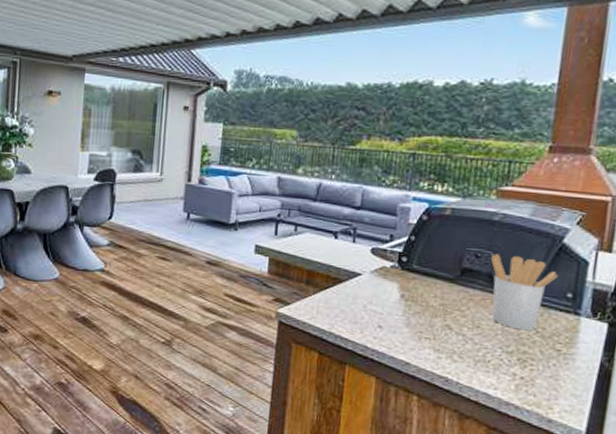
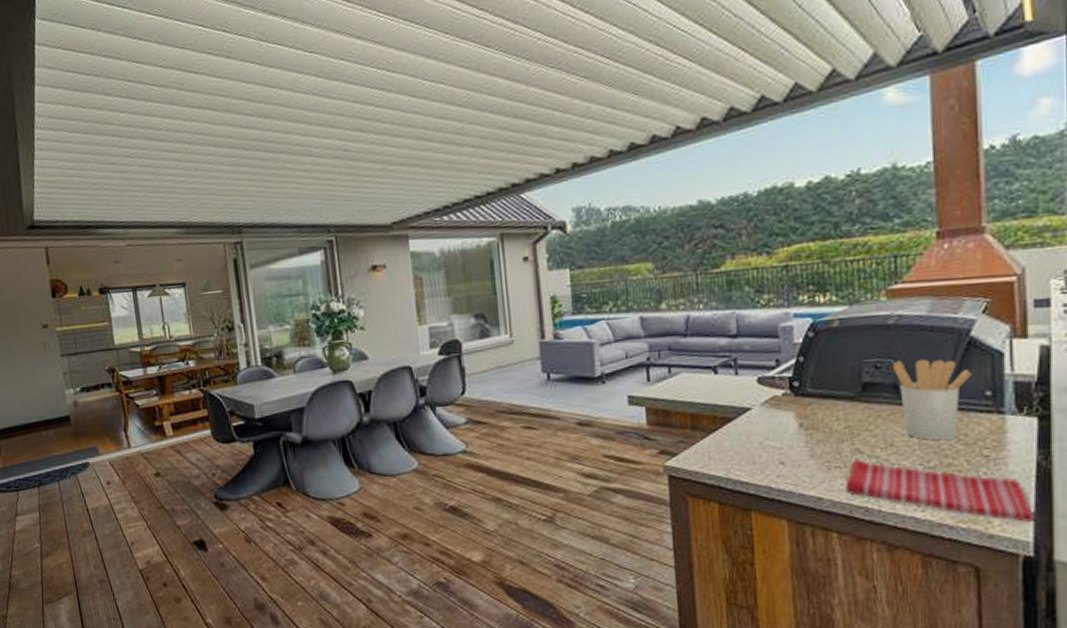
dish towel: none [431,333,591,414] -> present [845,458,1035,522]

